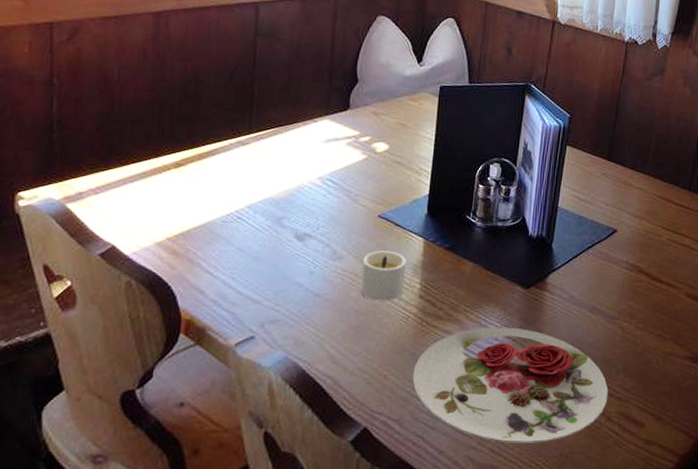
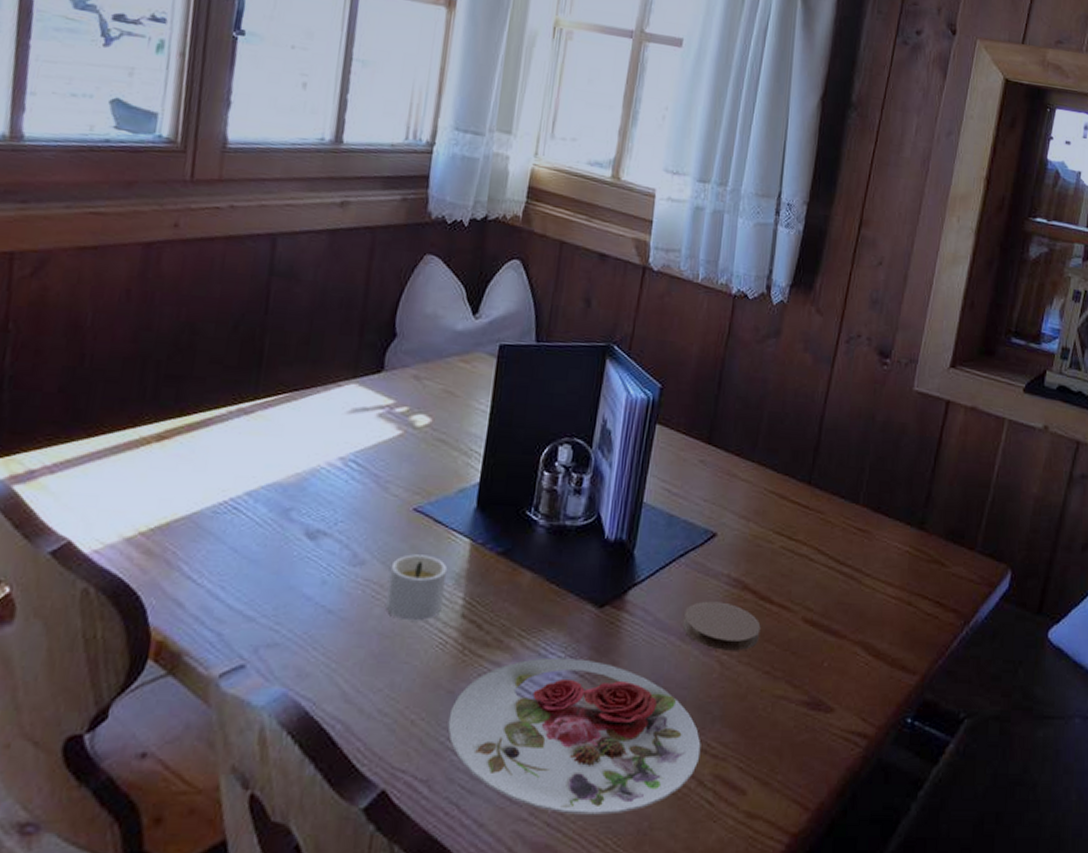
coaster: none [591,282,653,320] -> present [682,601,761,651]

